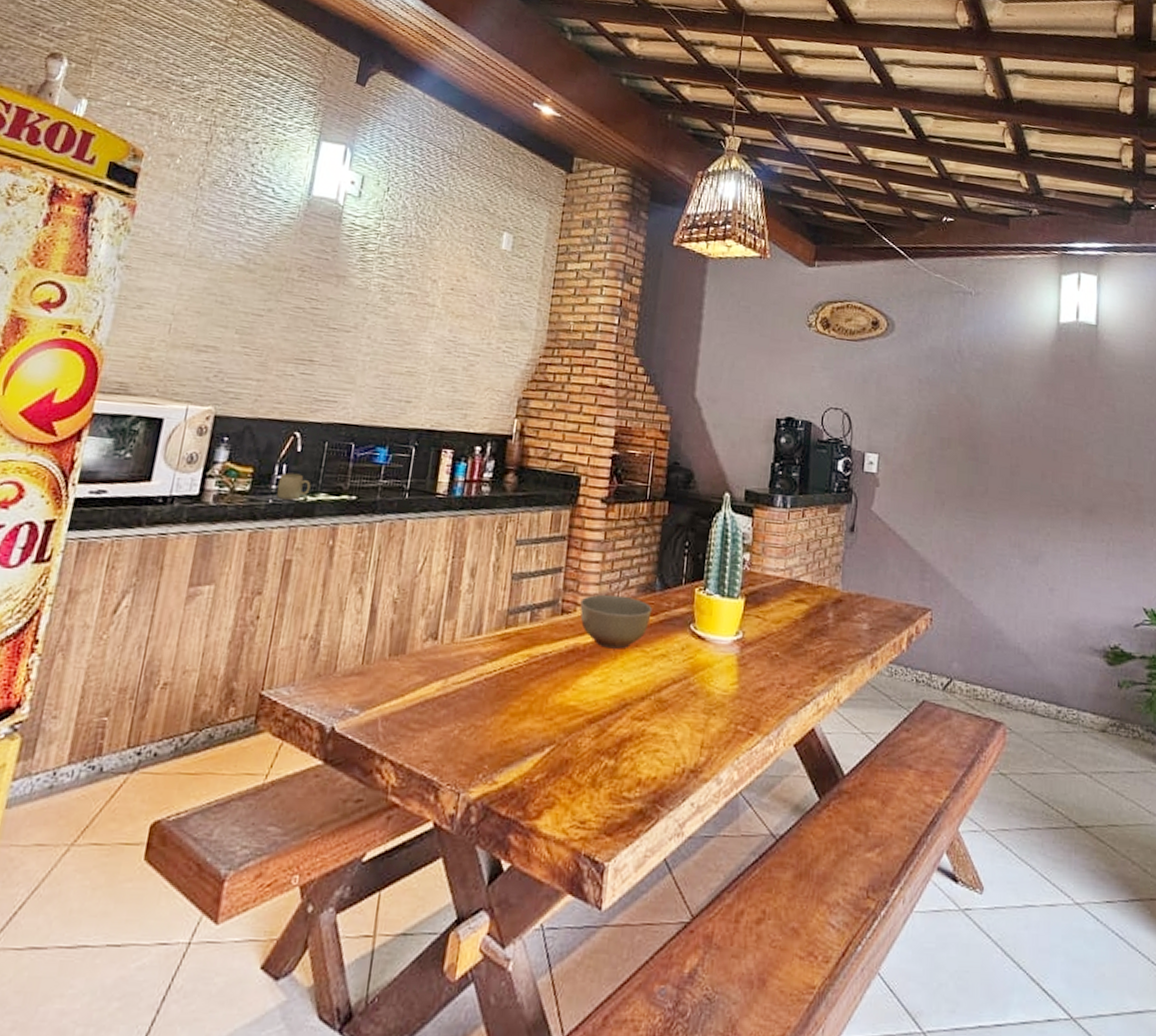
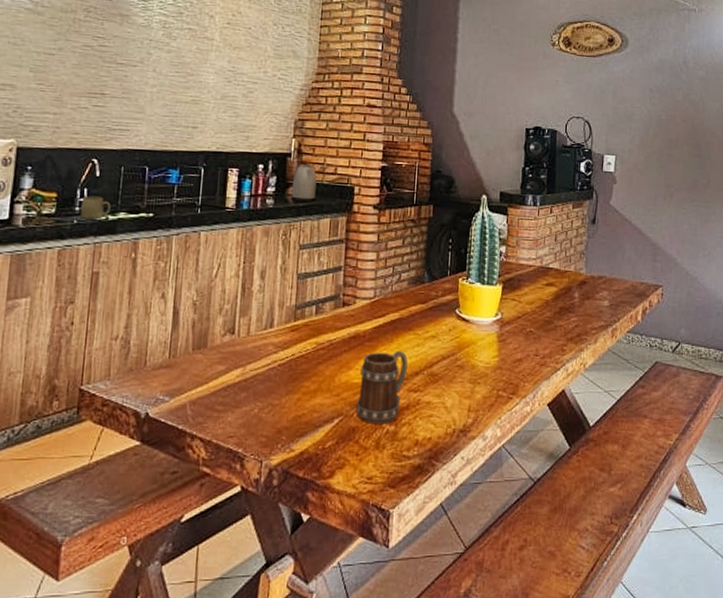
kettle: none [509,447,540,492] -> present [291,163,317,203]
beer mug: none [570,670,633,757] -> present [355,351,408,424]
bowl: present [580,594,652,649] -> none [359,287,422,333]

